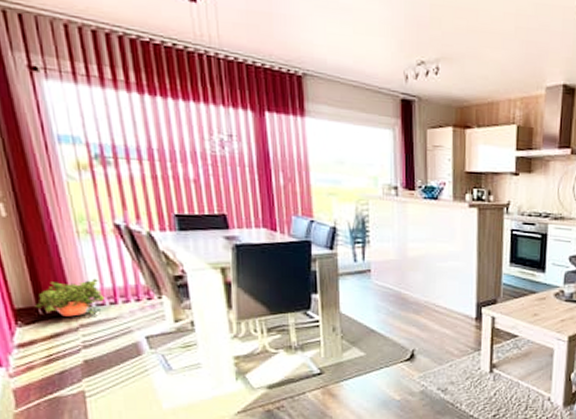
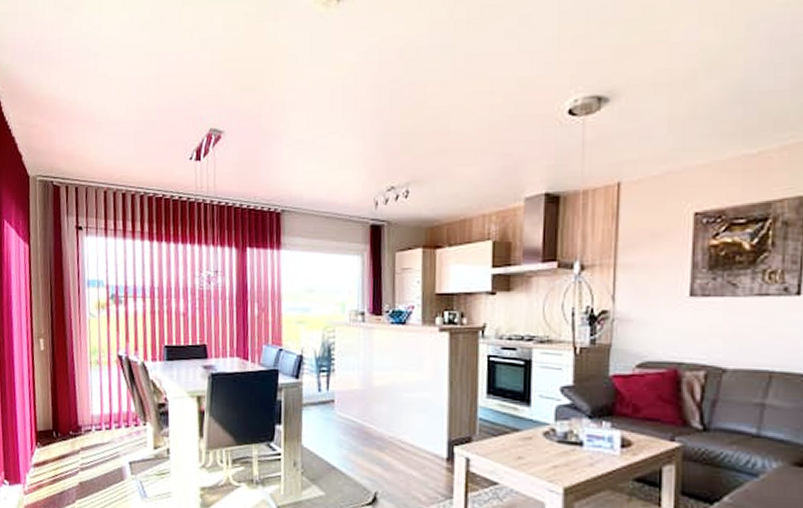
potted plant: present [35,278,104,317] -> none [51,405,102,440]

